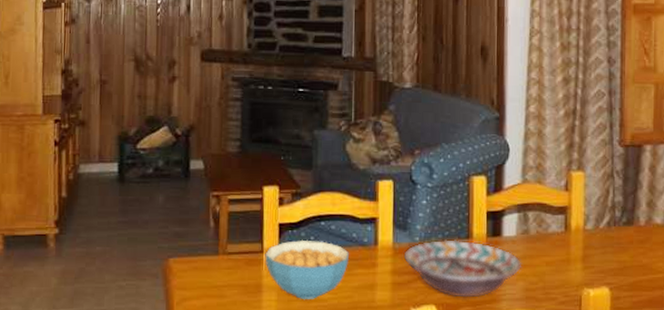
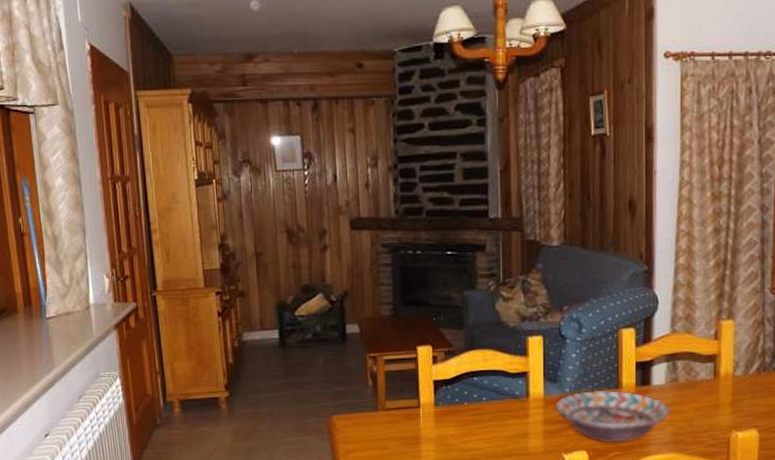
cereal bowl: present [265,239,350,300] -> none [422,394,503,450]

